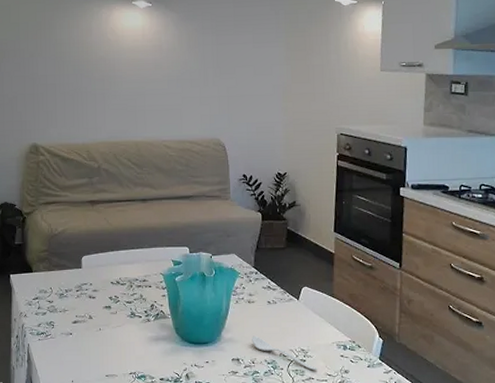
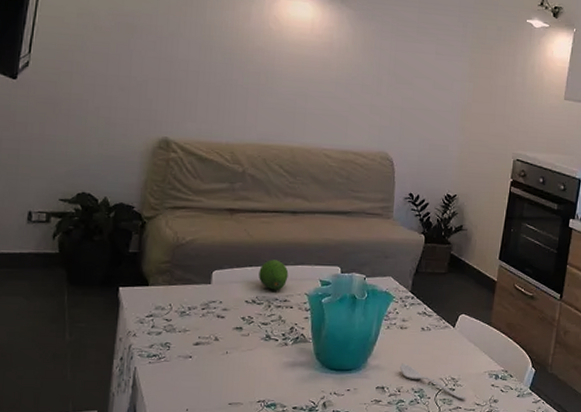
fruit: none [120,244,145,271] -> present [259,259,289,290]

